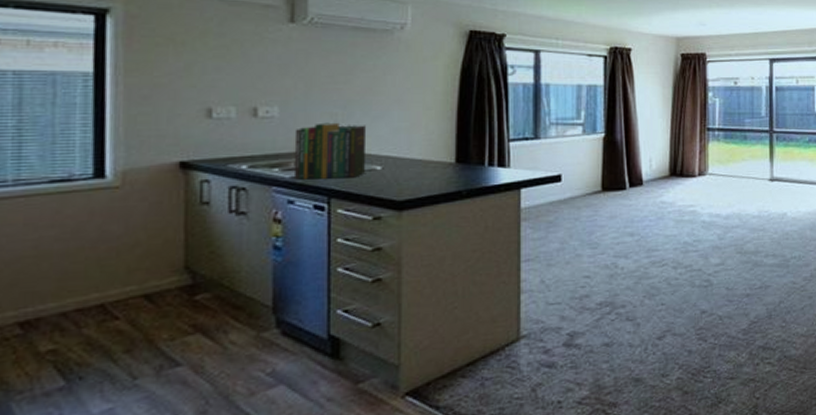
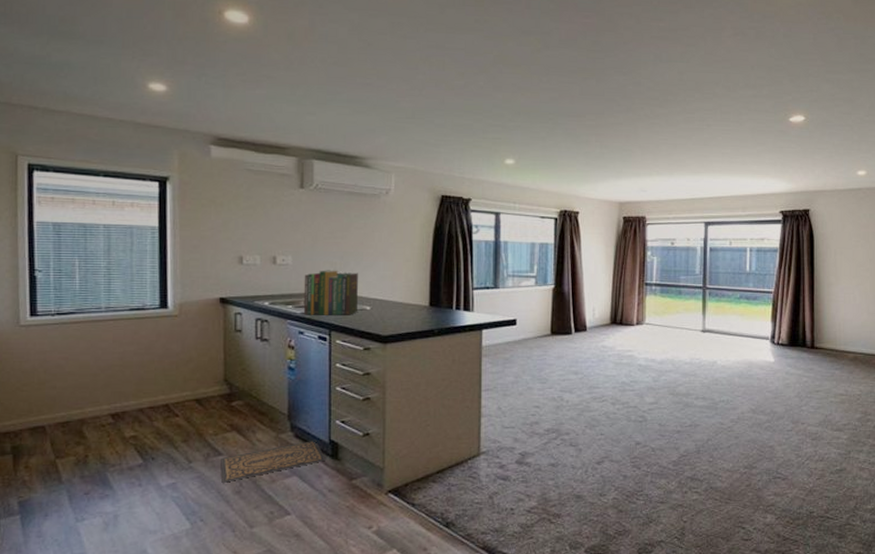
doormat: none [178,336,324,402] -> present [220,440,327,483]

